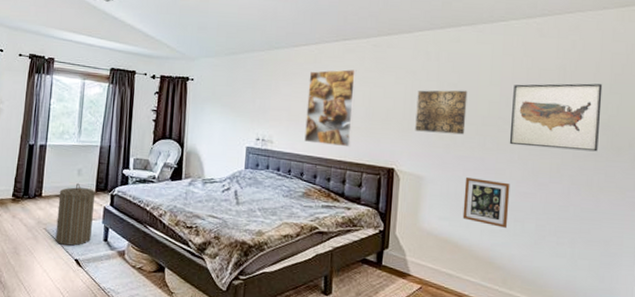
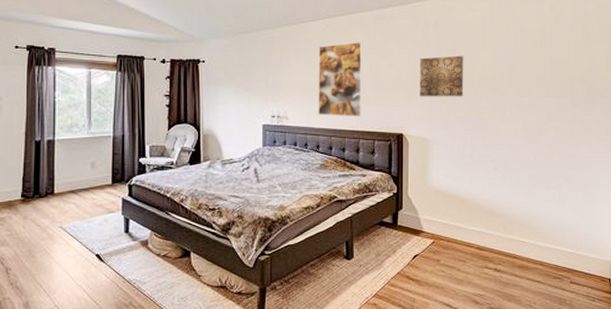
laundry hamper: present [55,183,96,246] -> none [73,176,112,241]
picture frame: present [462,176,510,228] -> none [466,135,505,179]
wall art: present [509,83,603,152] -> none [502,42,577,103]

